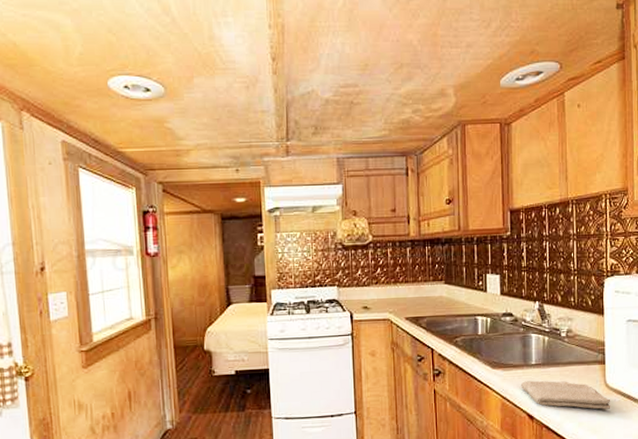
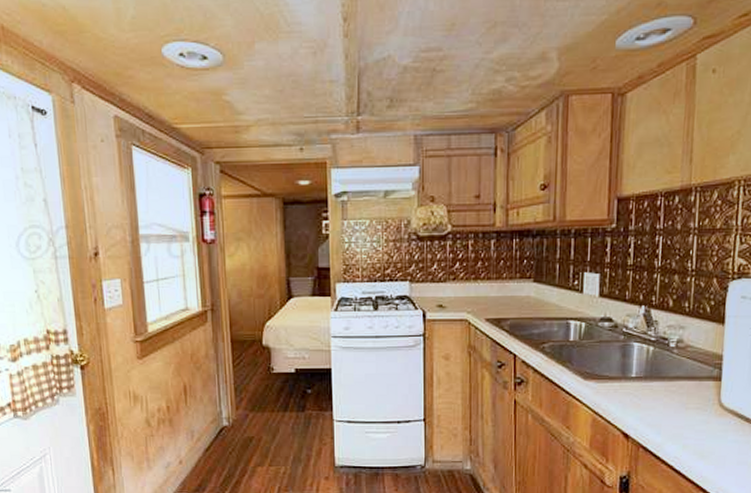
washcloth: present [520,380,611,409] -> none [616,395,724,432]

